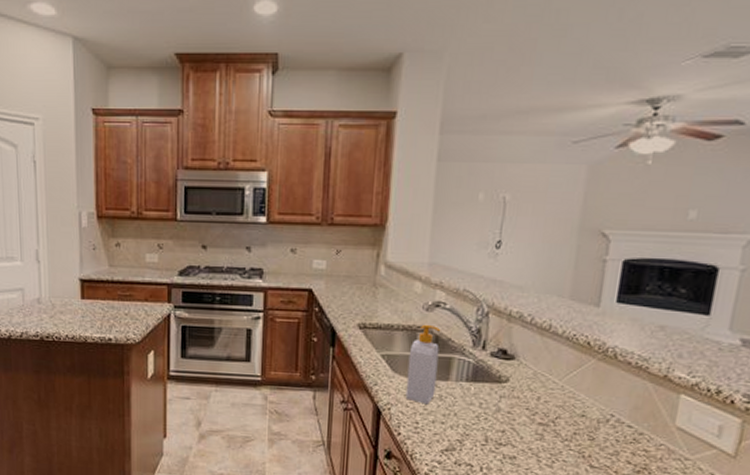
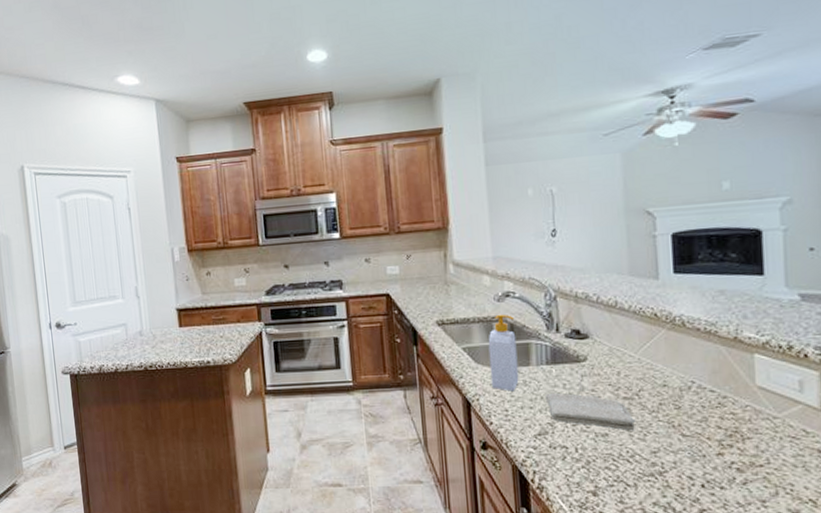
washcloth: none [458,410,547,457] -> present [545,392,636,431]

